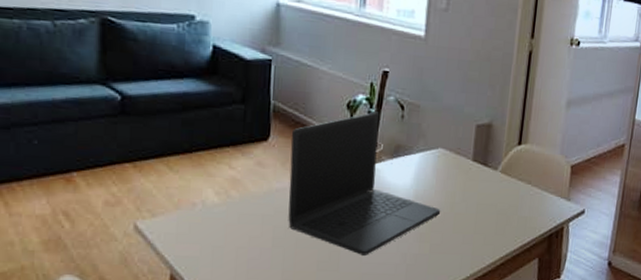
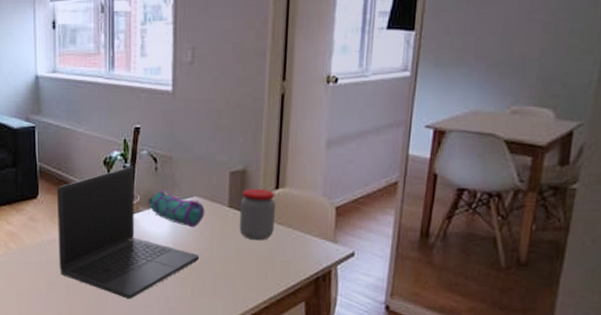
pencil case: none [391,139,450,181] -> present [147,190,205,228]
jar: none [481,142,518,196] -> present [239,188,276,241]

